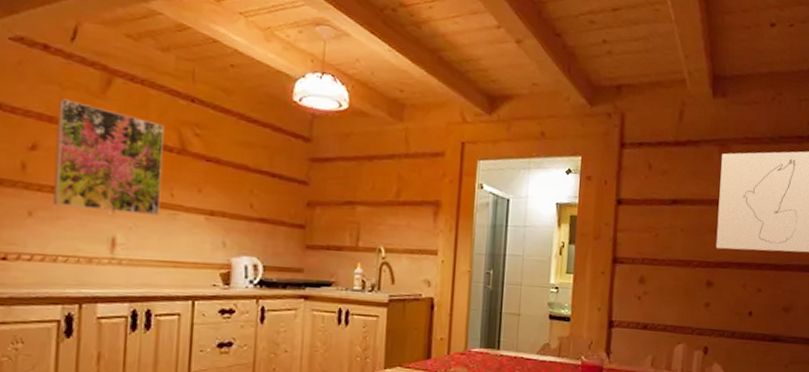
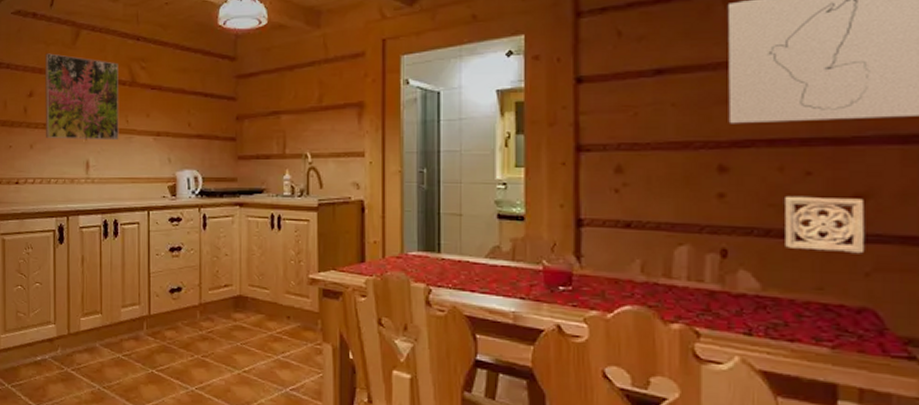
wall ornament: none [742,306,788,351] -> present [785,195,865,254]

